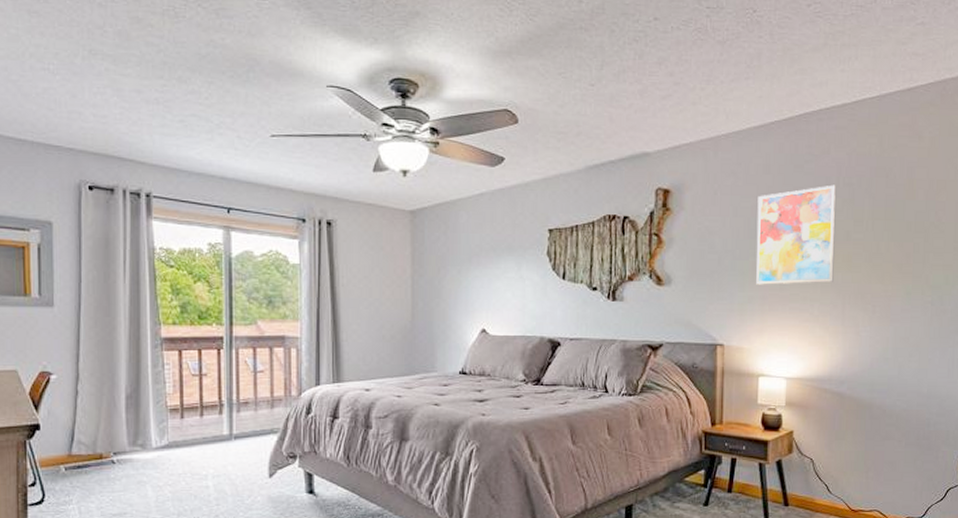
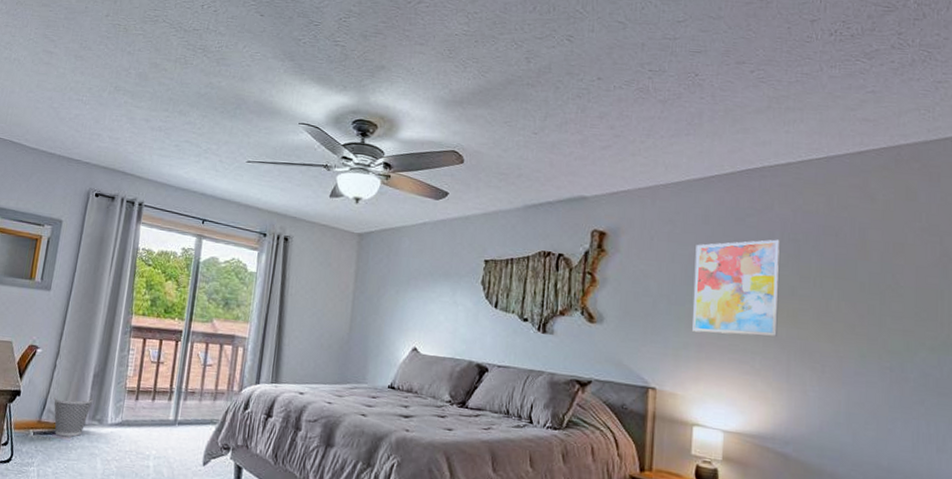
wastebasket: none [81,421,131,468] -> present [53,396,94,437]

